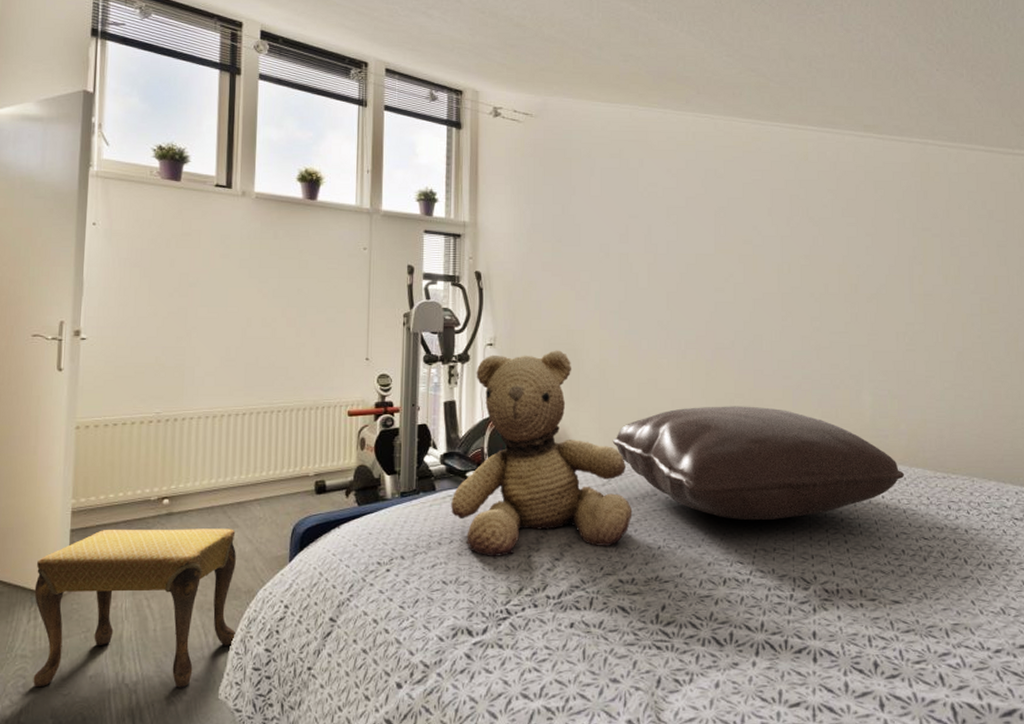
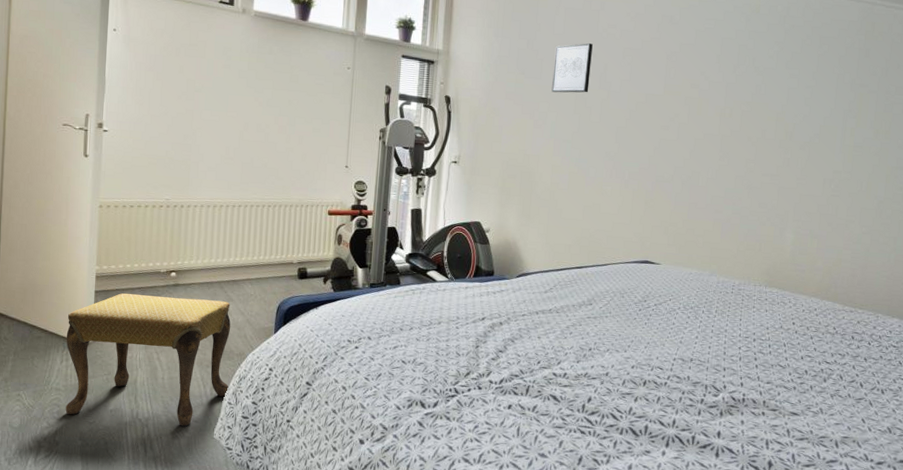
teddy bear: present [451,350,633,558] -> none [412,171,569,345]
wall art: none [593,204,634,260] -> present [551,43,593,93]
pillow: present [612,406,904,521] -> none [556,231,815,335]

